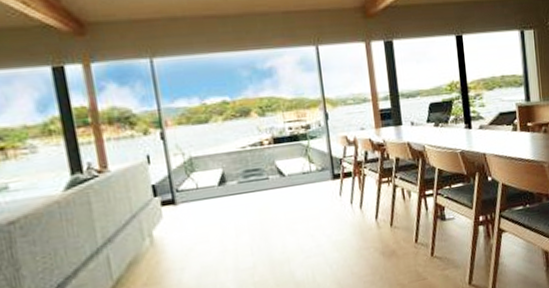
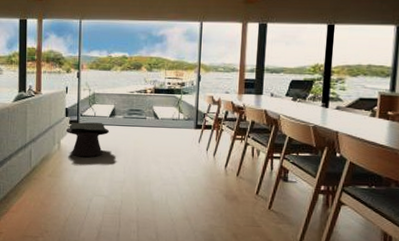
side table: none [157,195,223,249] -> present [65,122,110,158]

